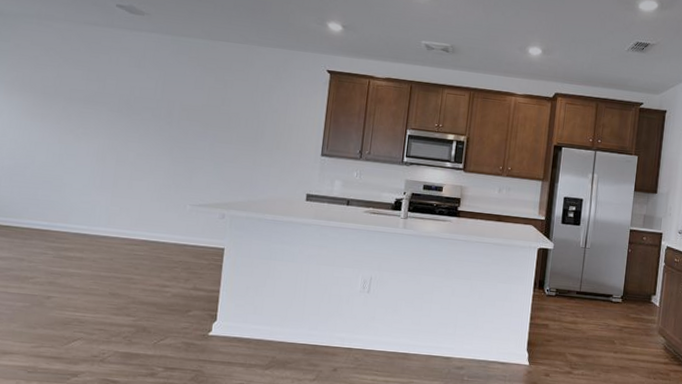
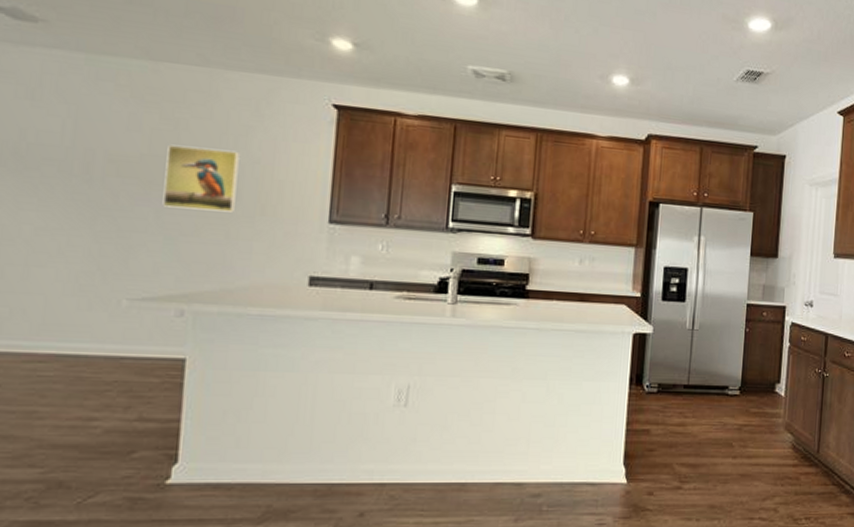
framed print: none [214,98,264,147] -> present [162,144,239,213]

